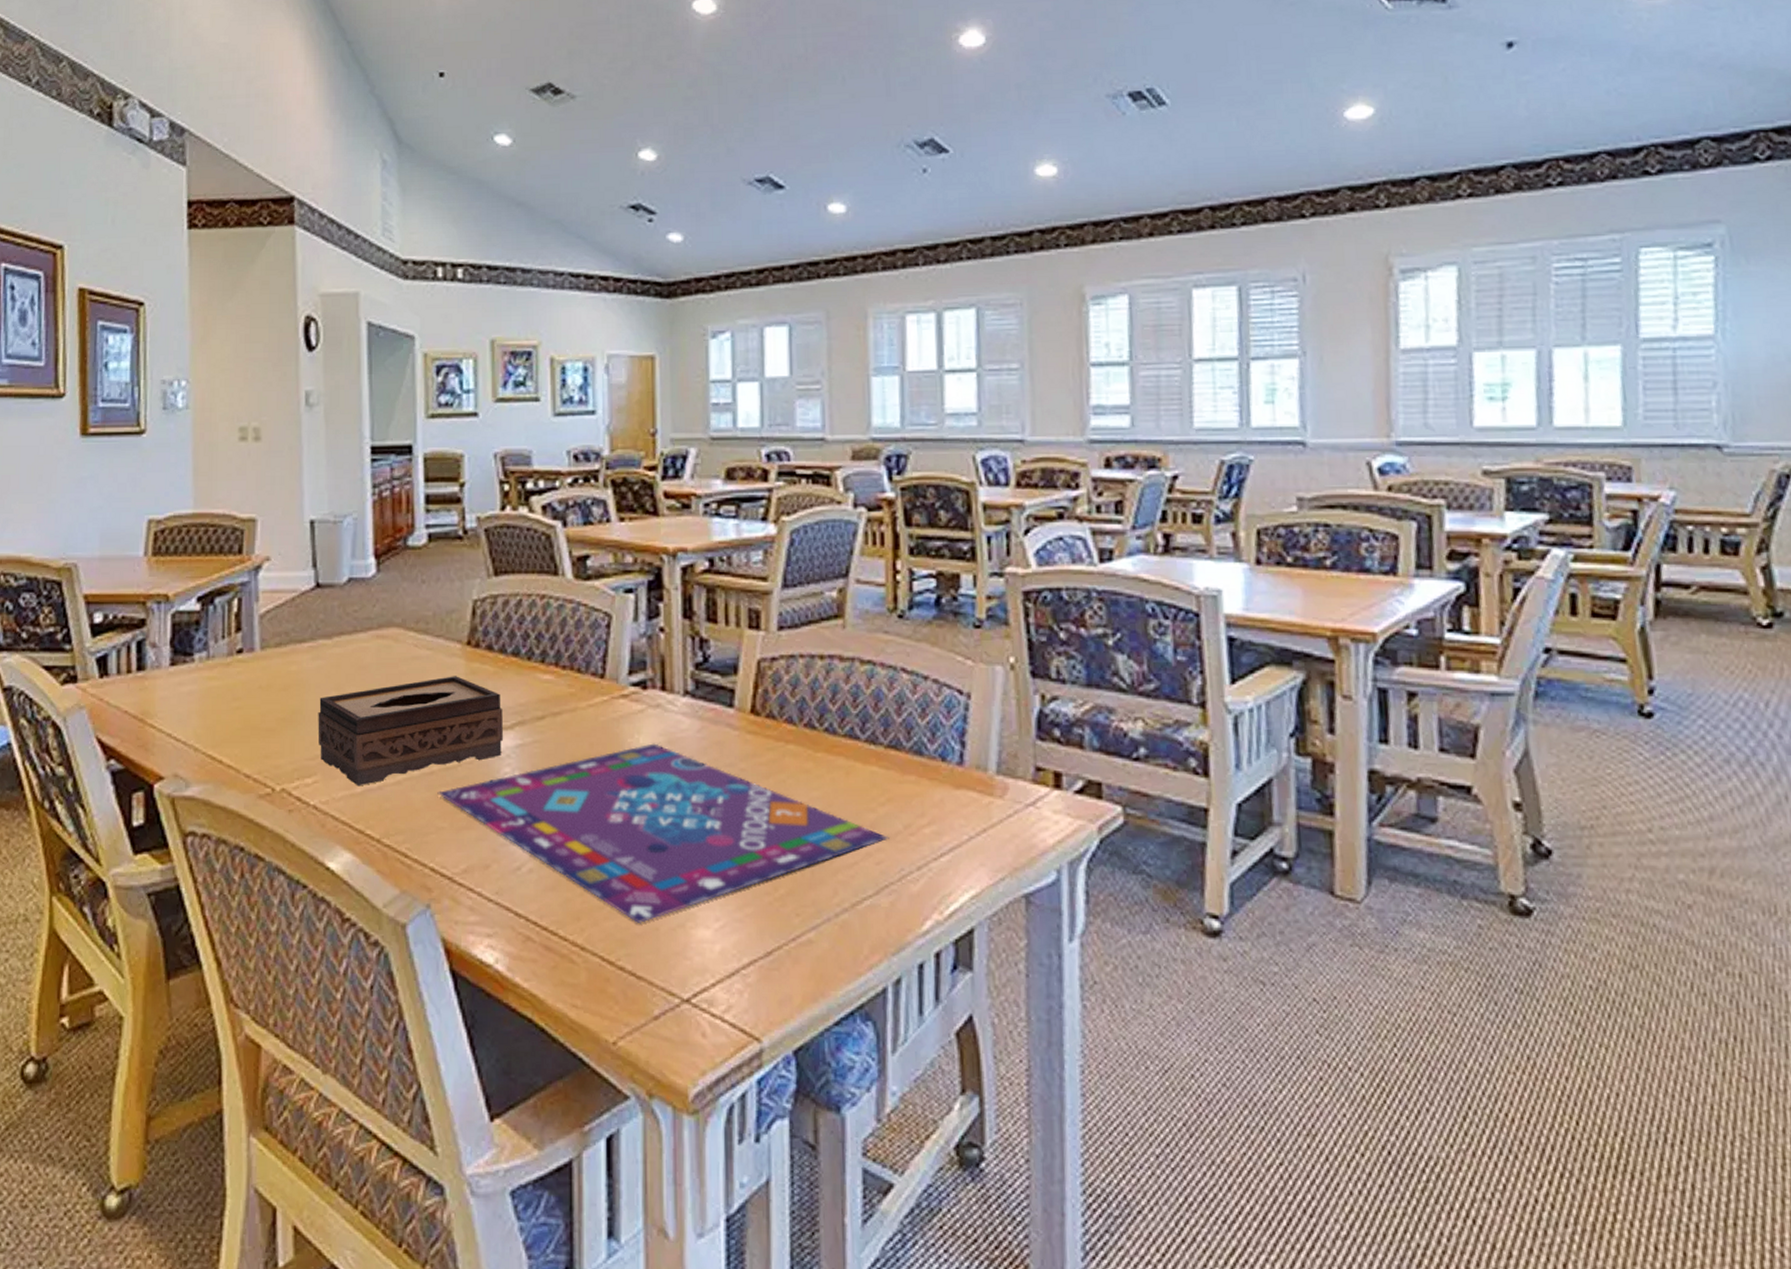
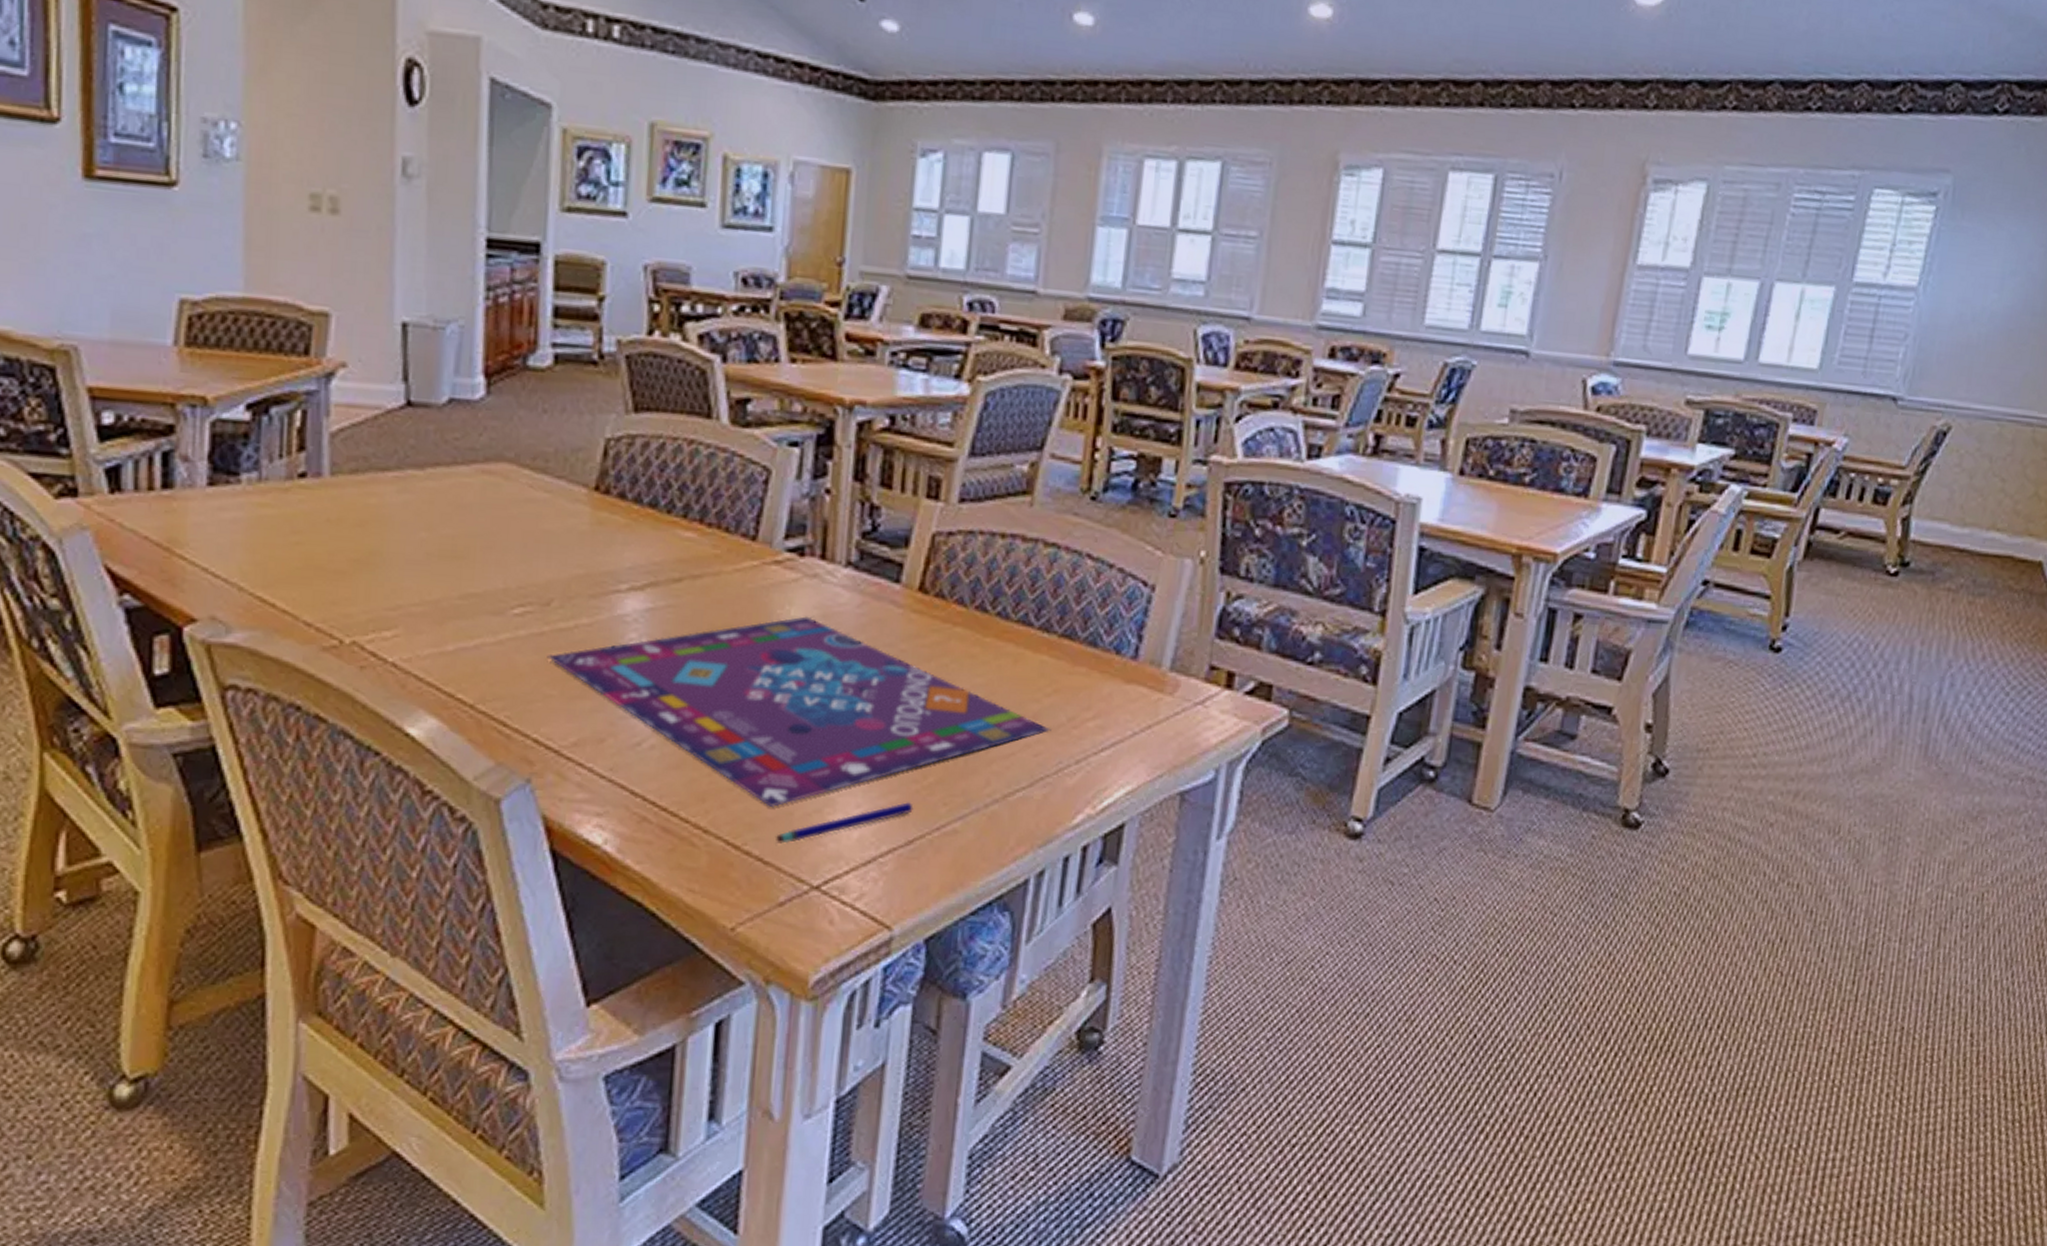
tissue box: present [317,676,503,787] -> none [401,524,633,644]
pen: none [644,914,769,958] -> present [775,802,914,844]

